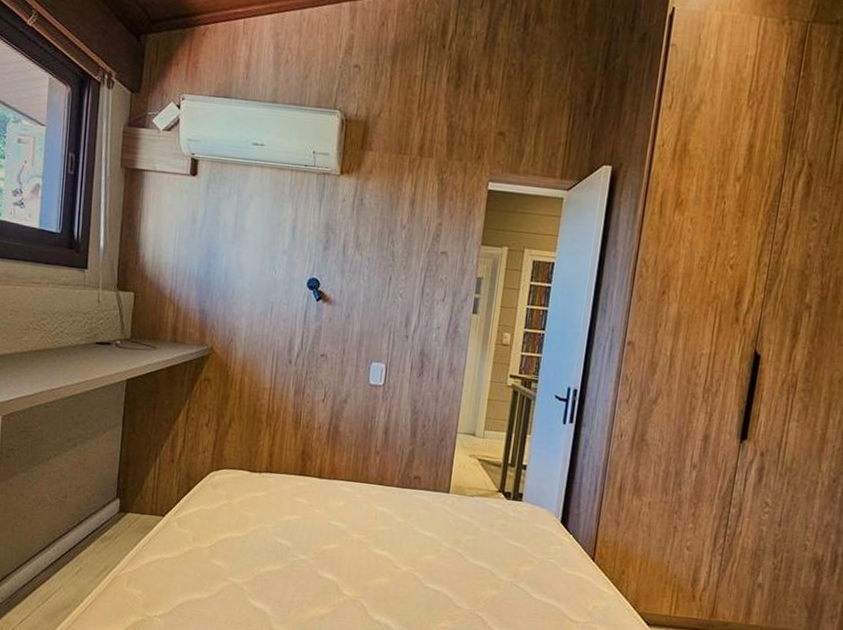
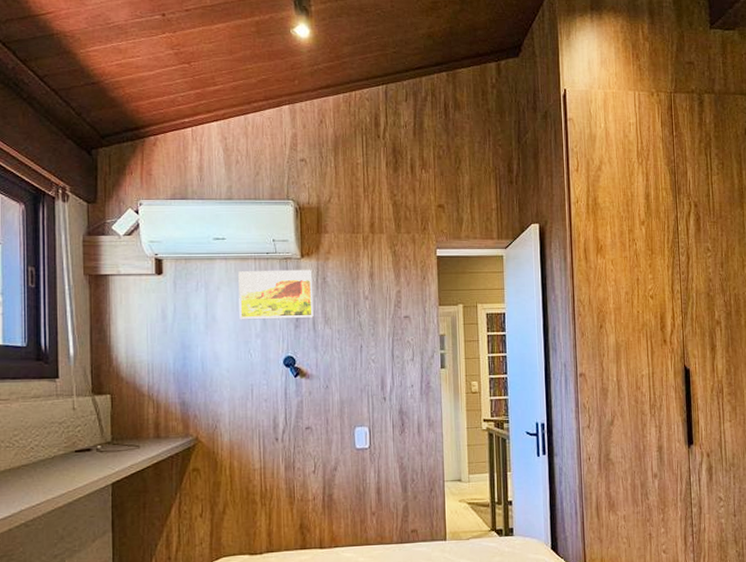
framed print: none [268,182,350,241] -> present [238,269,314,320]

